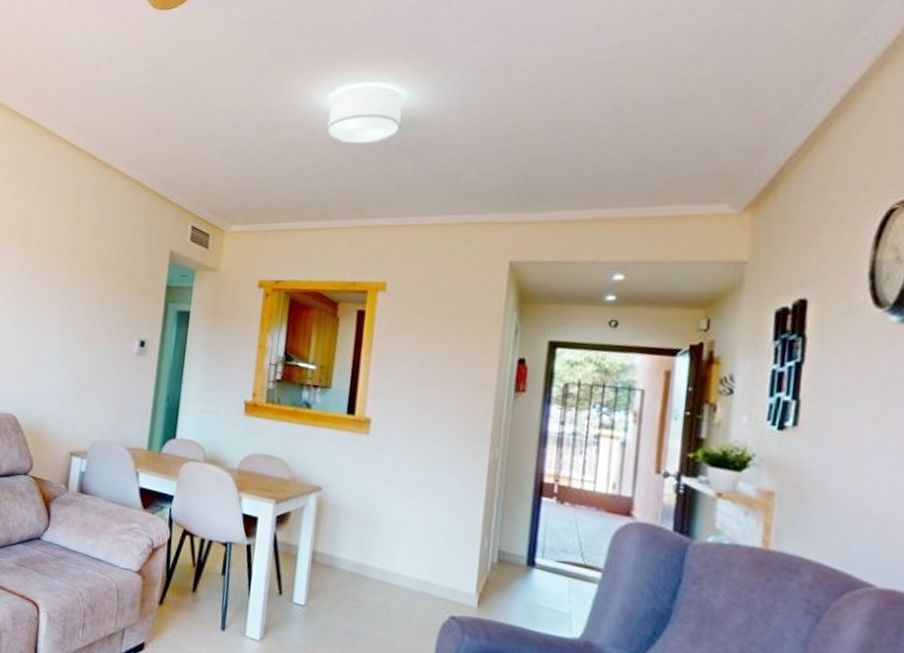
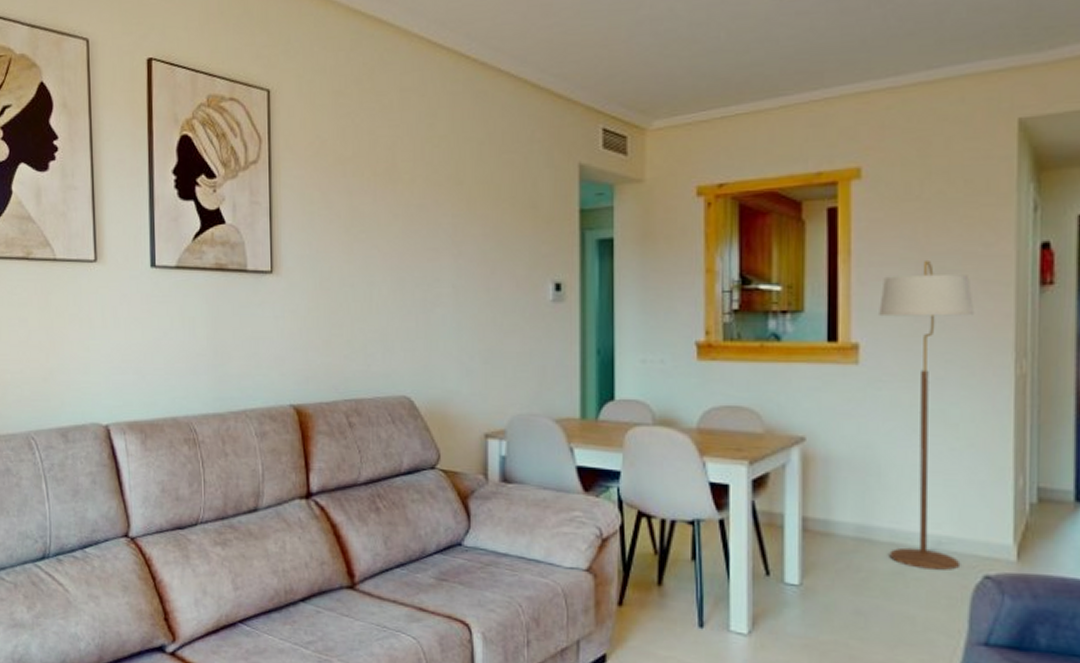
floor lamp: none [378,360,463,609] -> present [879,259,974,570]

